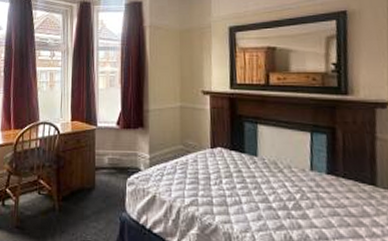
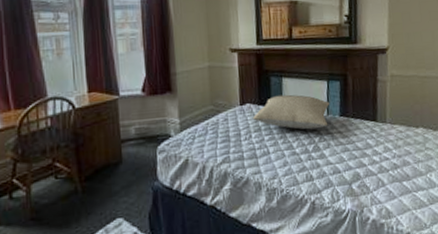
pillow: none [224,142,315,185] -> present [253,94,330,130]

